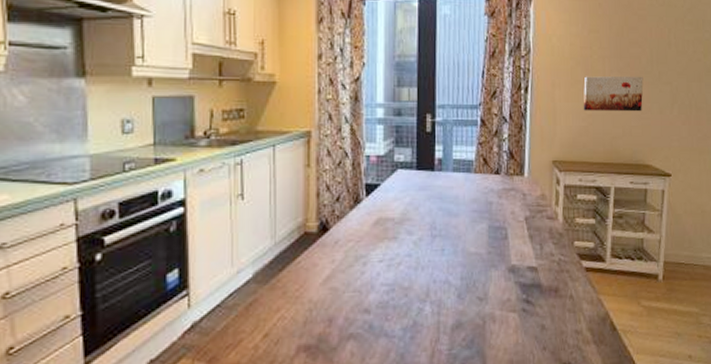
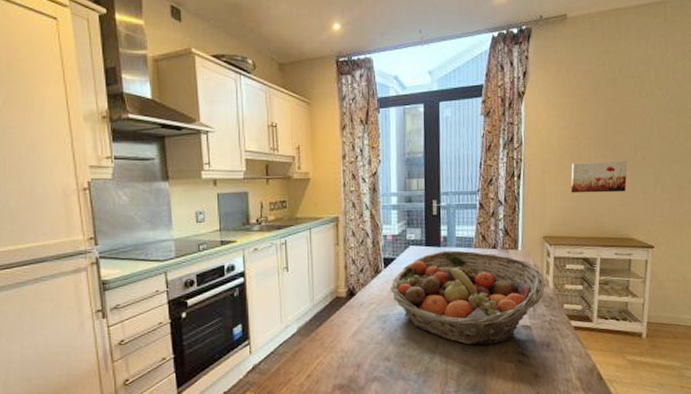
fruit basket: none [373,176,554,292] -> present [391,250,545,346]

